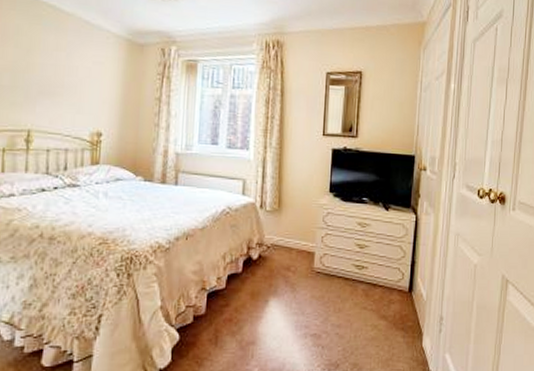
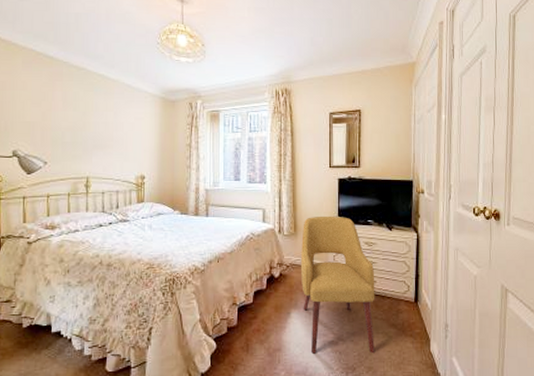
chair: none [282,190,367,349] -> present [300,216,375,354]

